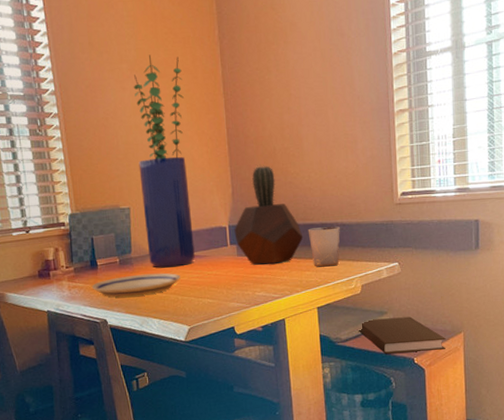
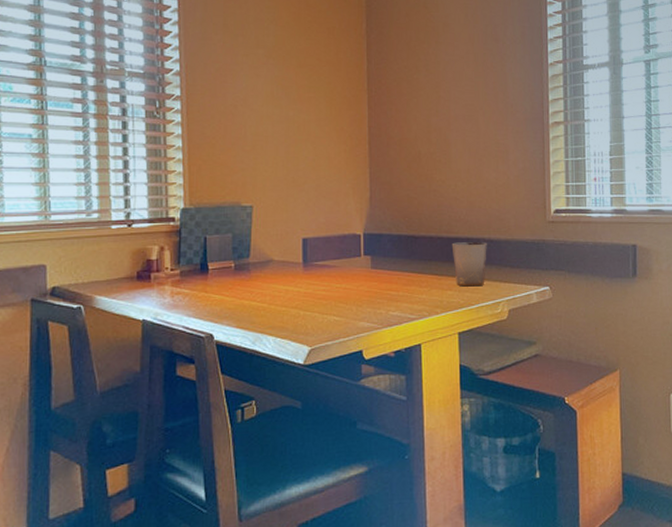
plate: present [91,273,180,298] -> none [199,282,304,309]
vase: present [133,54,195,268] -> none [267,42,324,277]
potted cactus: present [234,165,304,265] -> none [369,169,446,280]
book: present [357,316,446,354] -> none [502,349,600,391]

